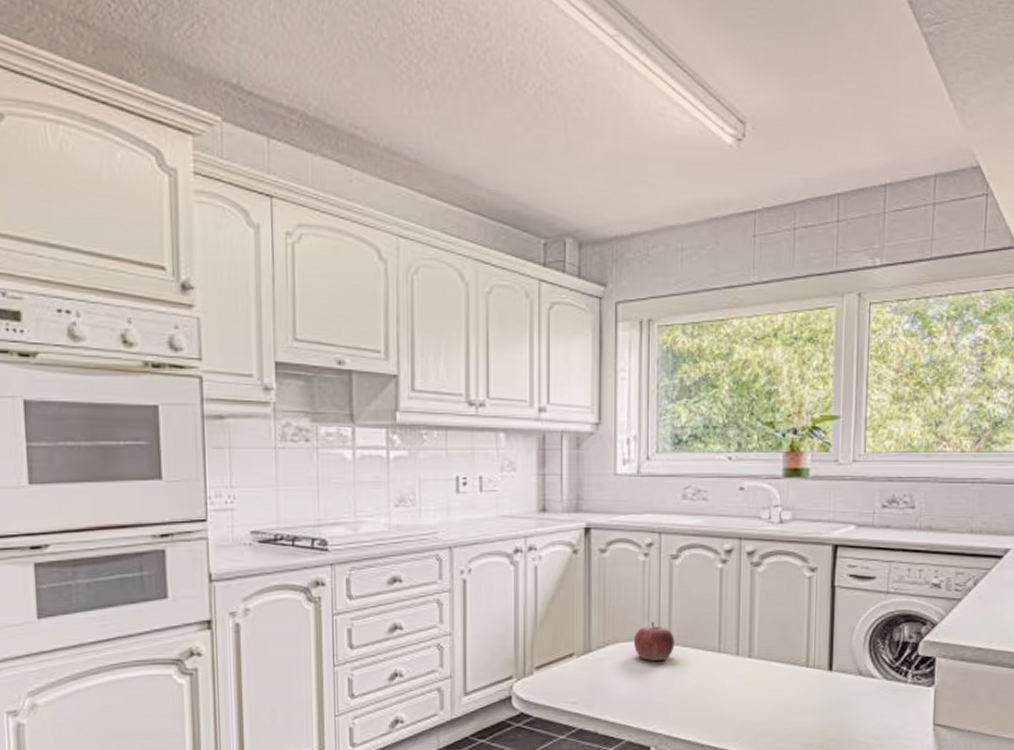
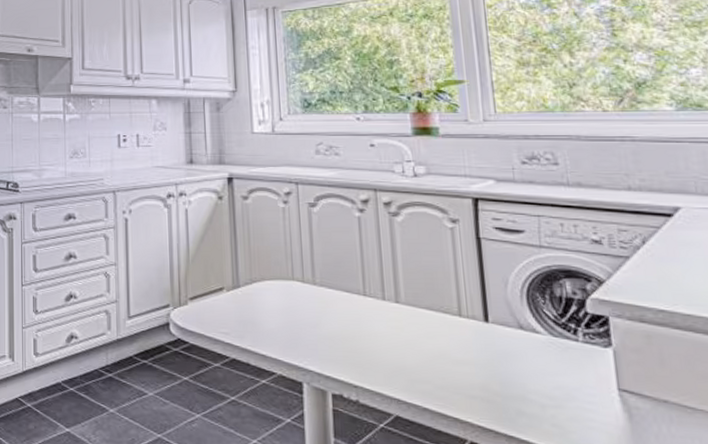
fruit: present [633,621,675,661] -> none [278,263,319,300]

